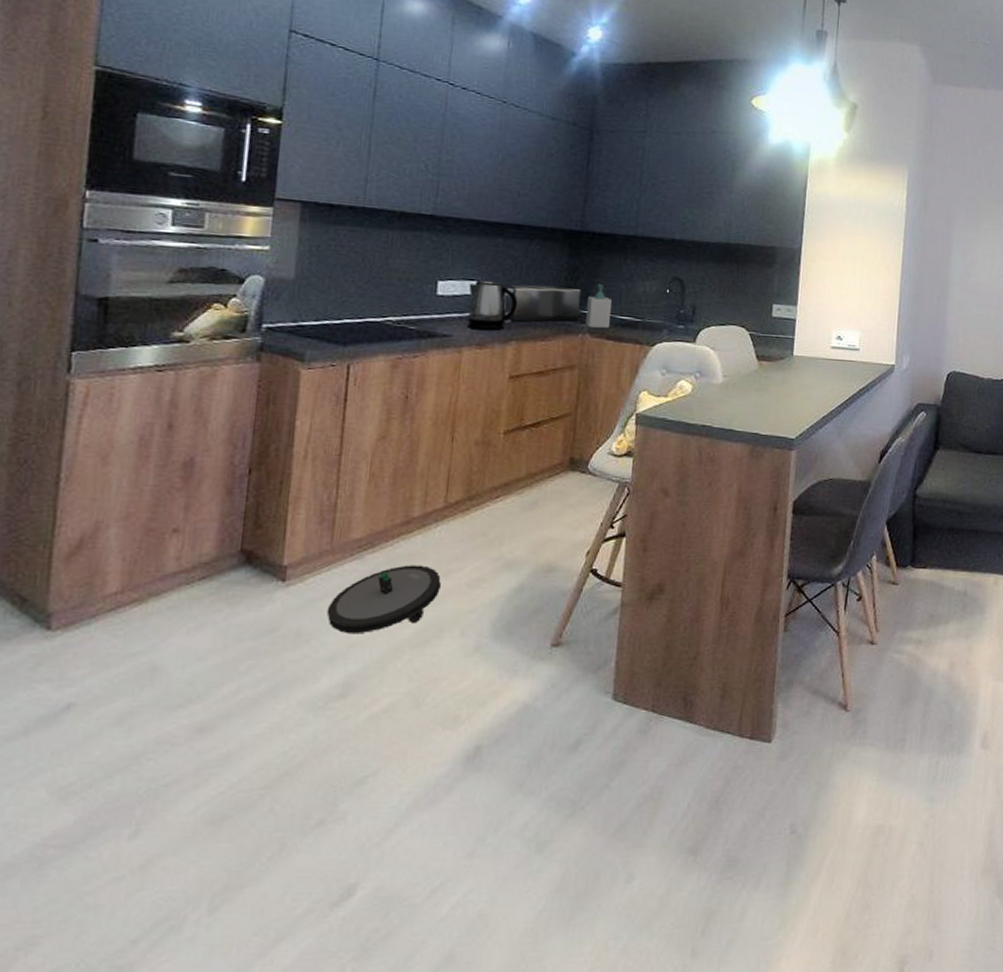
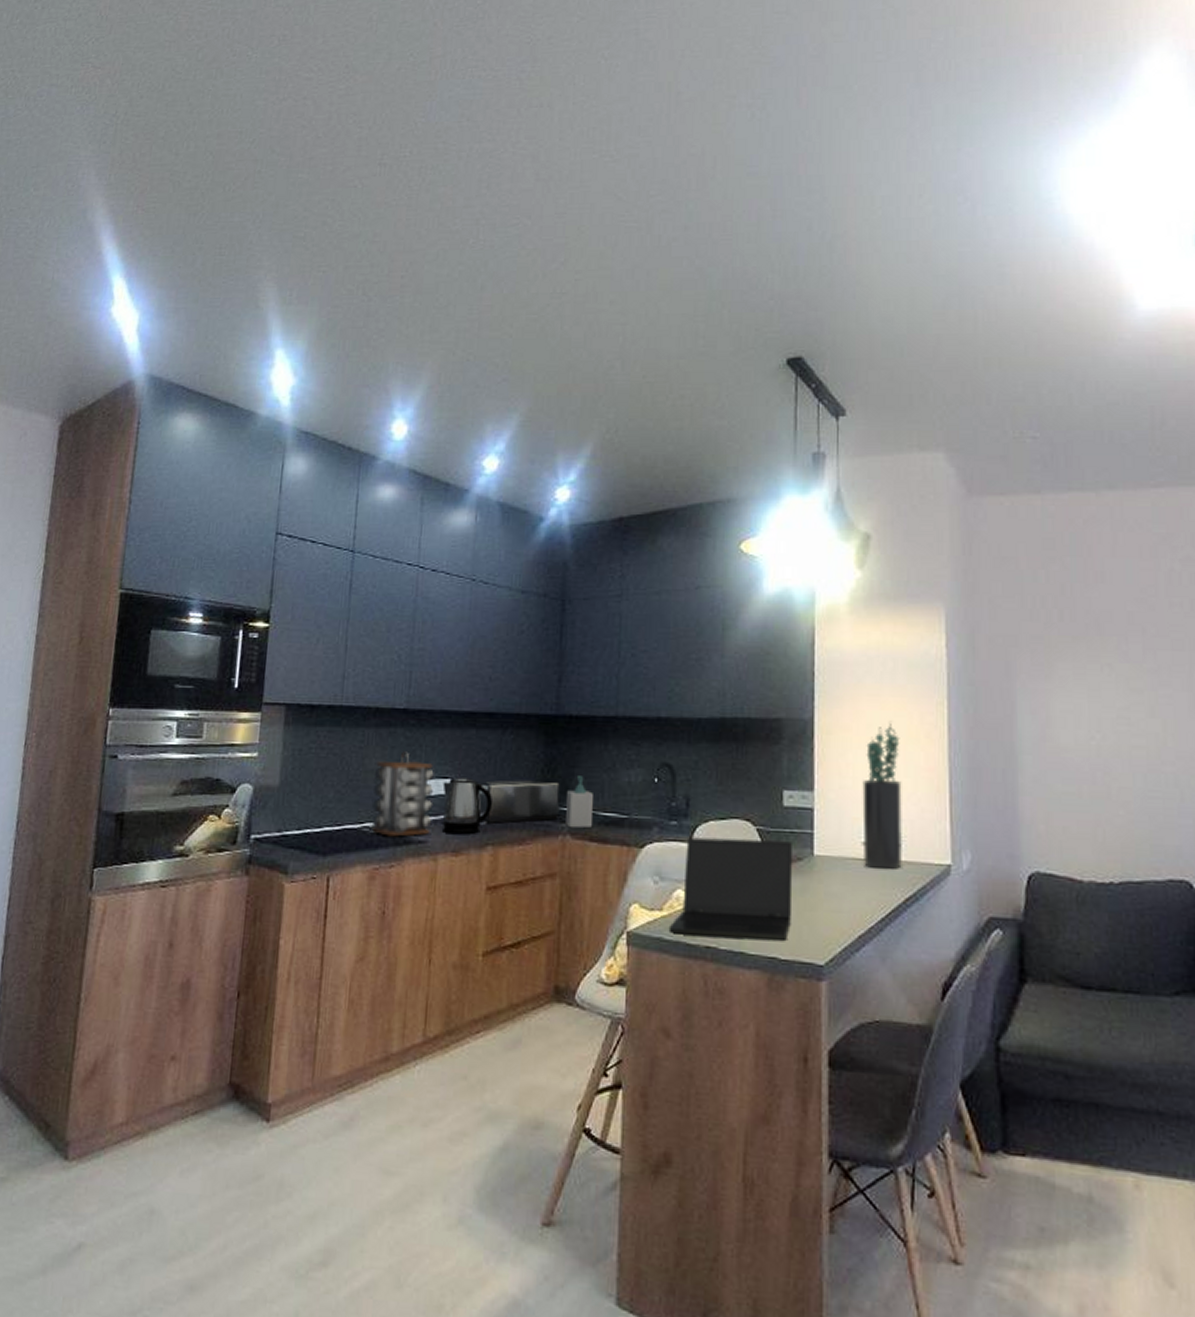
robot vacuum: present [326,565,442,634] -> none [308,1110,422,1190]
spice rack: none [395,252,460,331] -> present [371,750,434,837]
laptop: none [672,338,777,421] -> present [668,837,792,942]
vase: none [830,255,866,367] -> present [862,722,904,869]

